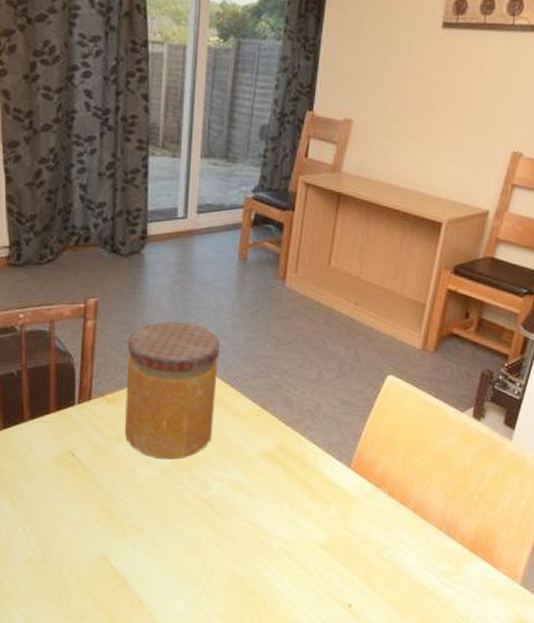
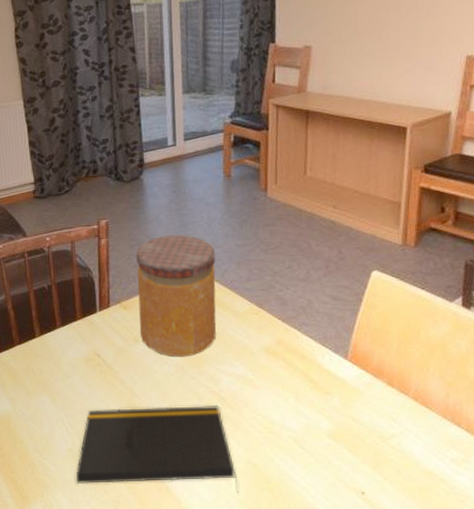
notepad: none [34,513,220,606] -> present [76,406,239,493]

